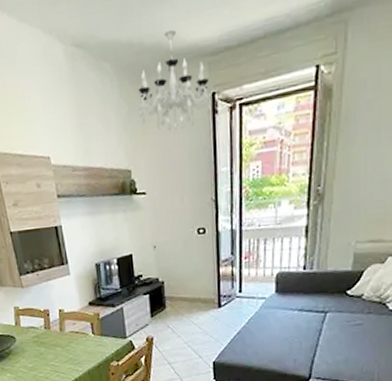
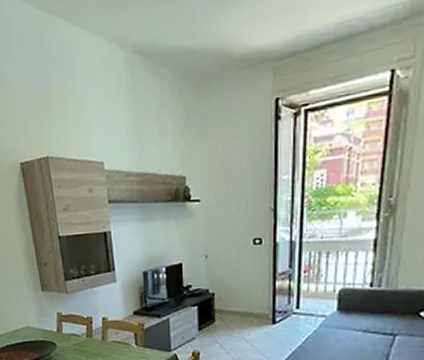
chandelier: present [138,30,211,132] -> none [197,36,274,138]

